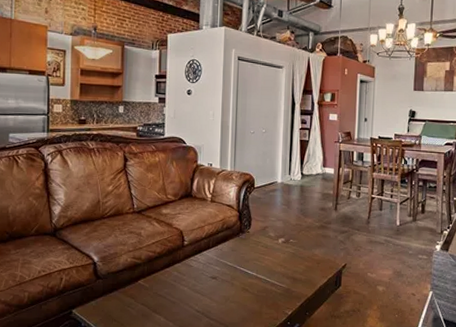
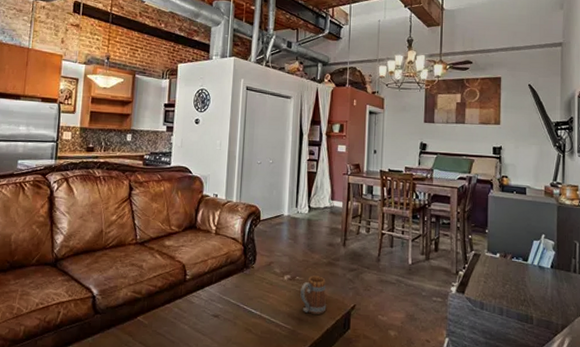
mug: none [294,238,319,274] -> present [300,275,327,315]

